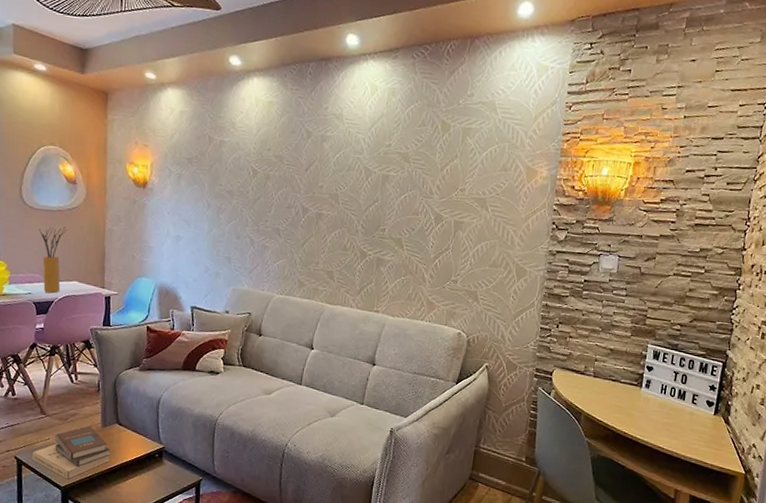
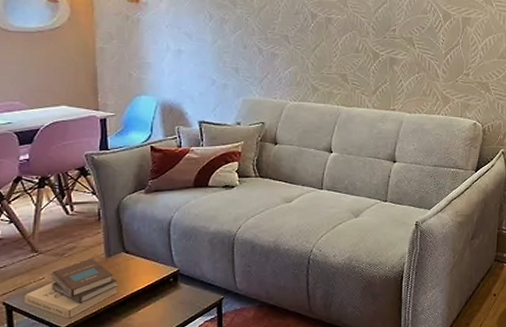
vase: present [38,226,67,293] -> none [15,48,50,121]

